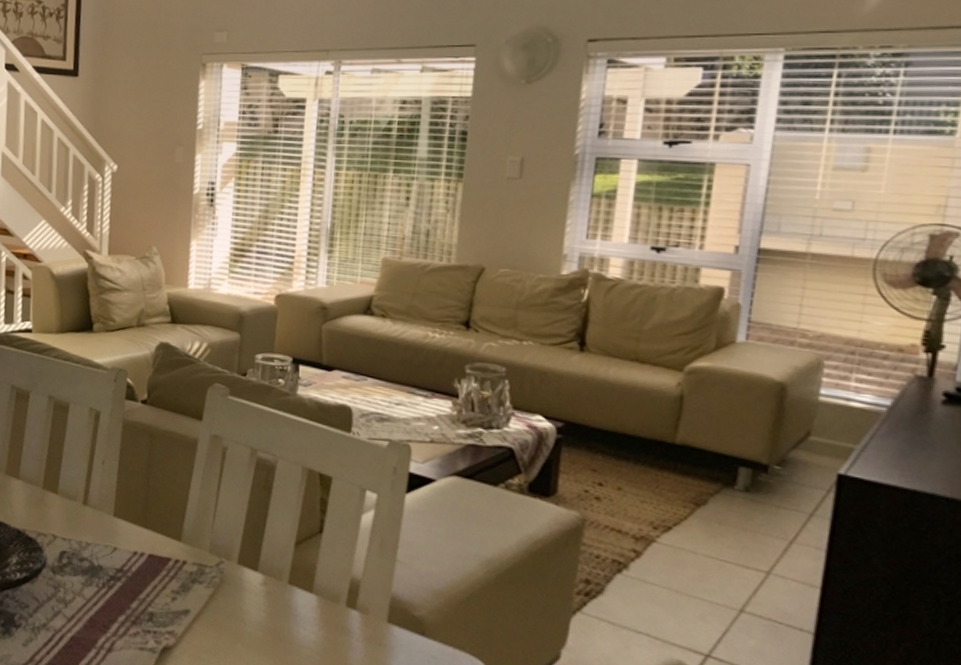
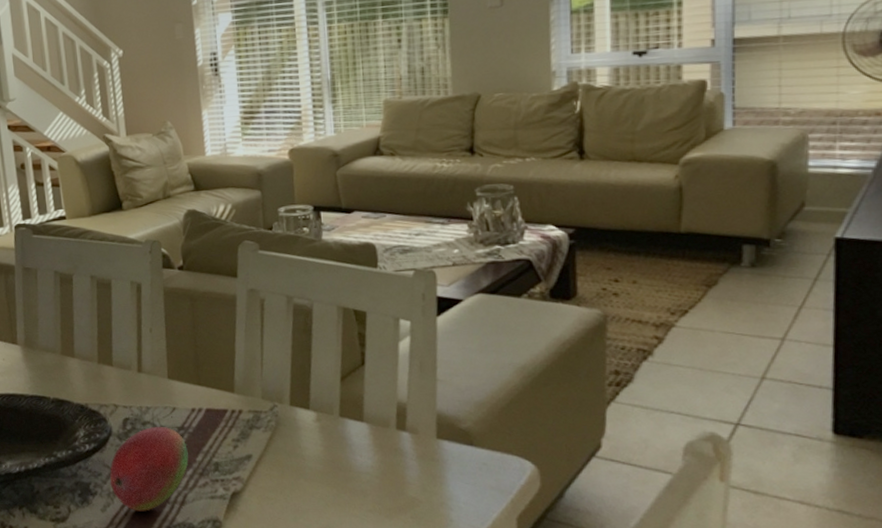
fruit: none [36,563,123,653] -> present [109,426,189,511]

